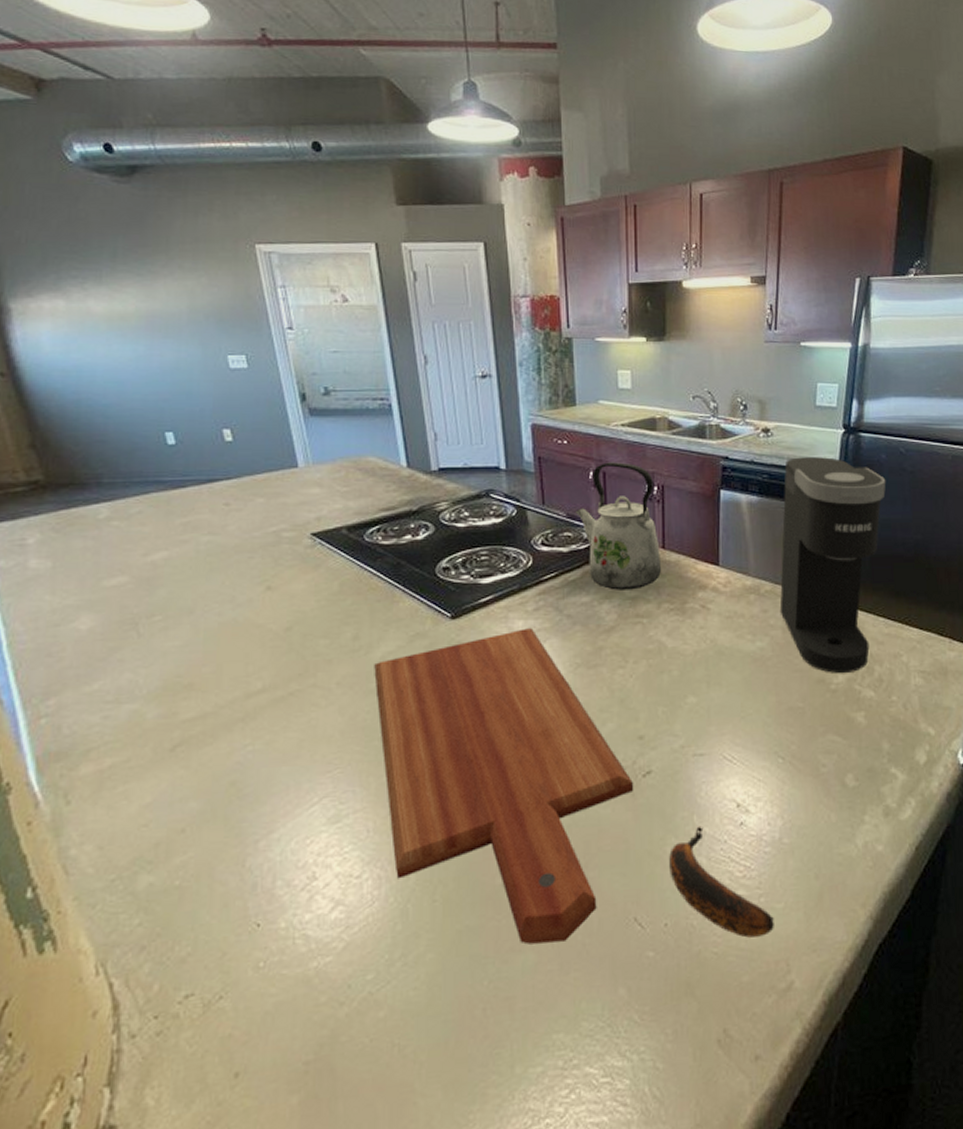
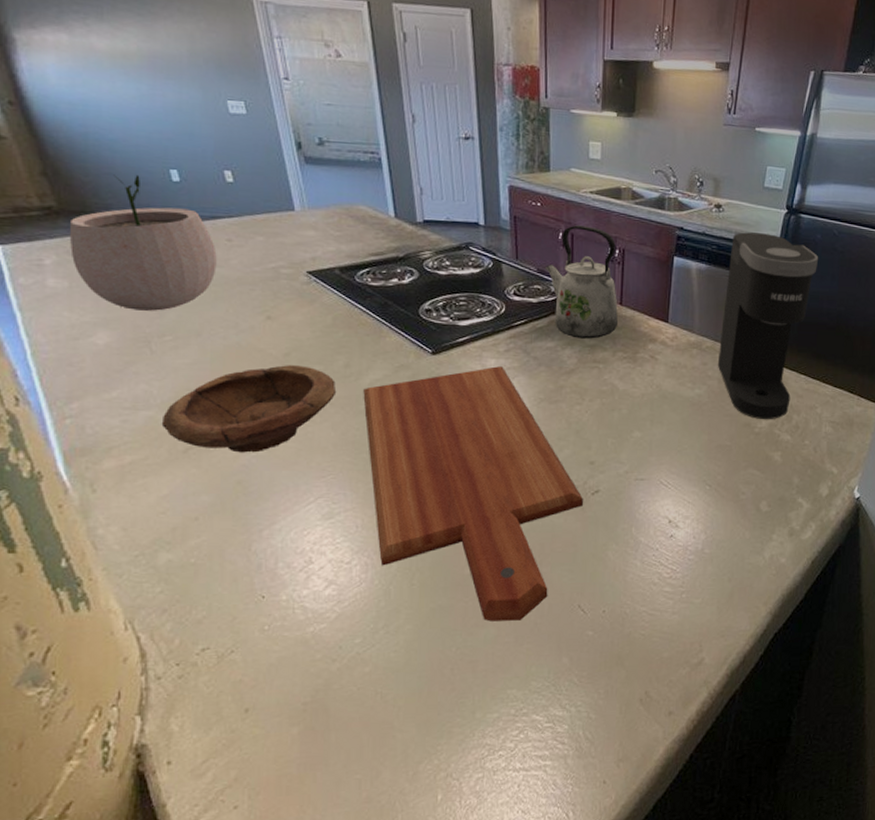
plant pot: none [56,440,213,589] -> present [70,174,217,311]
bowl: none [146,640,344,748] -> present [161,365,337,453]
banana: present [669,826,774,938] -> none [609,536,692,624]

